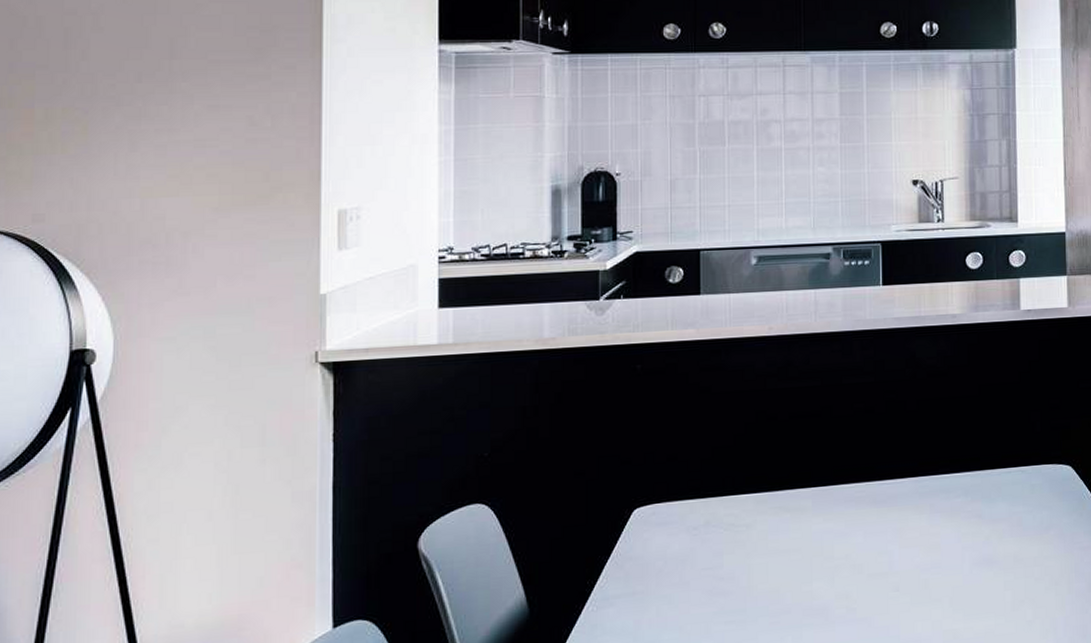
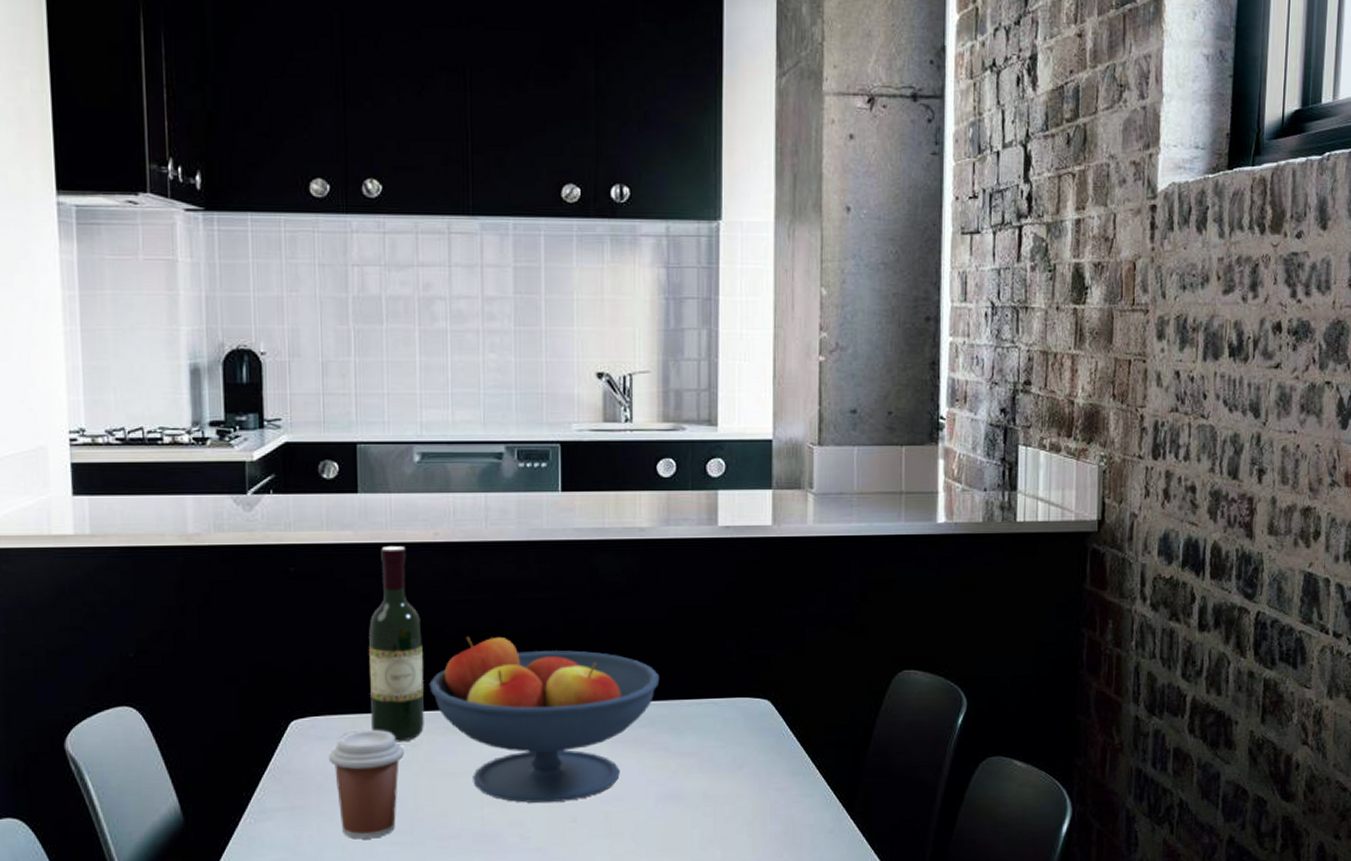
coffee cup: none [668,512,739,620] -> present [328,729,404,839]
wine bottle: none [708,340,758,524] -> present [369,545,424,743]
fruit bowl: none [763,419,972,575] -> present [429,636,660,803]

